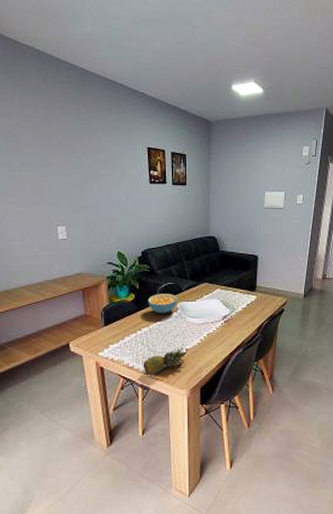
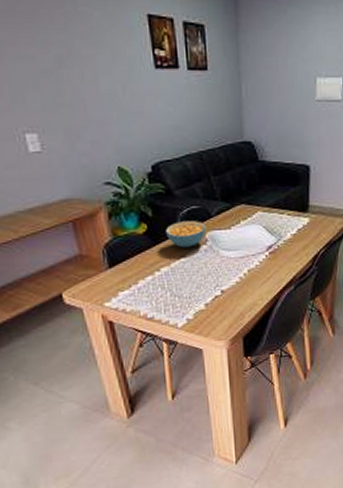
fruit: present [143,346,188,376] -> none [165,287,224,327]

